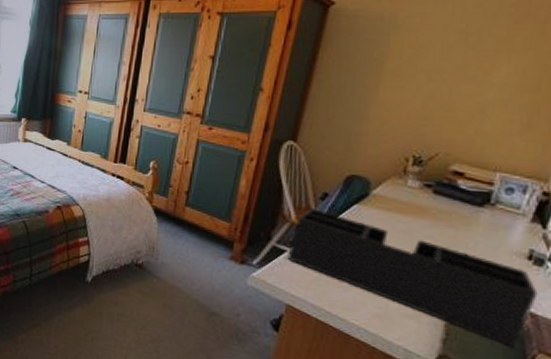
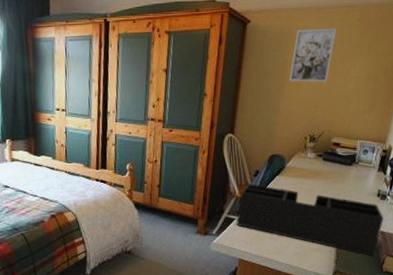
wall art: none [387,15,472,87] -> present [289,28,337,83]

